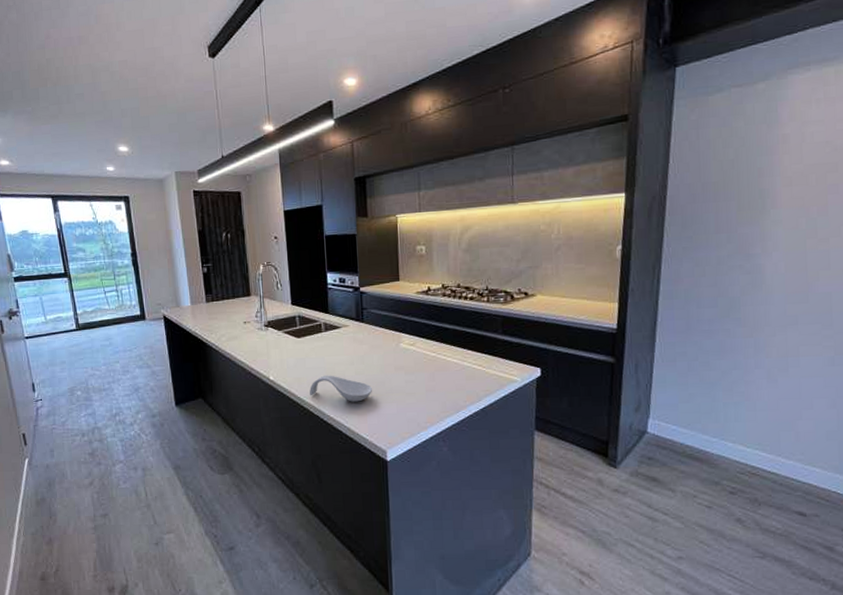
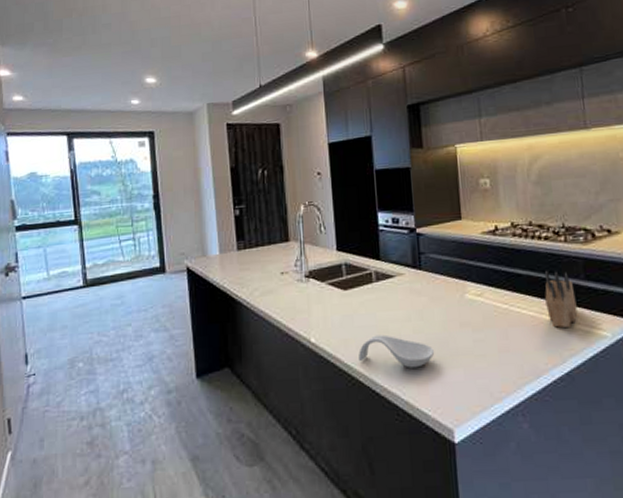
knife block: none [467,325,494,374] -> present [544,270,578,329]

